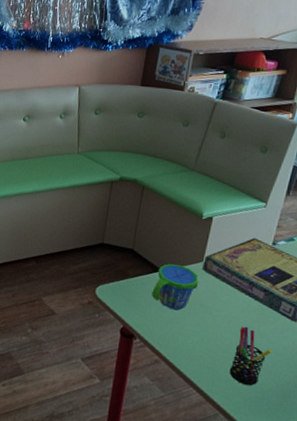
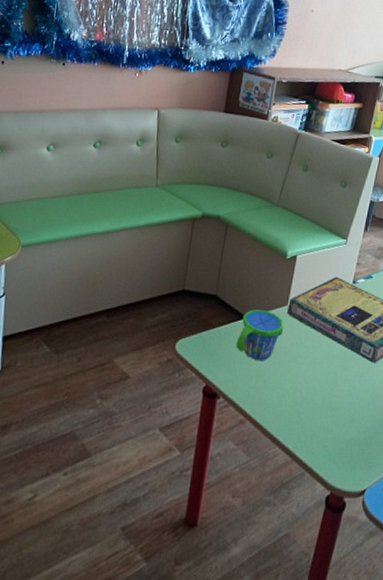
pen holder: present [229,326,272,386] -> none [314,372,354,436]

